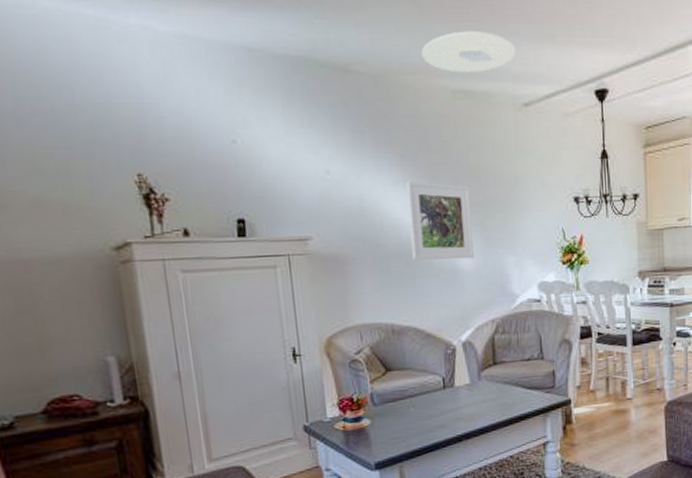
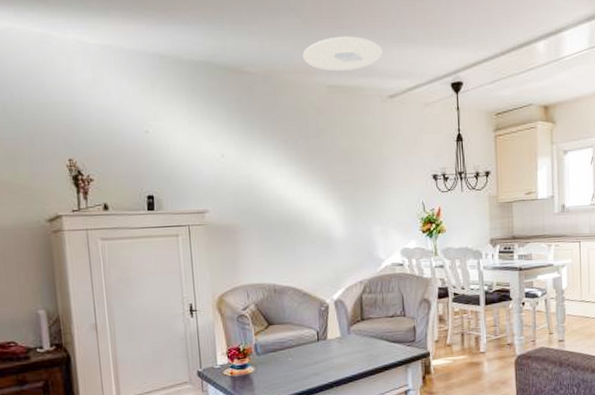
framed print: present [406,181,475,260] -> none [288,162,346,230]

